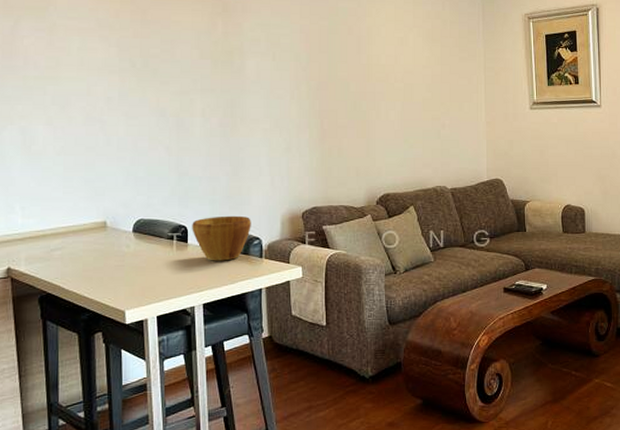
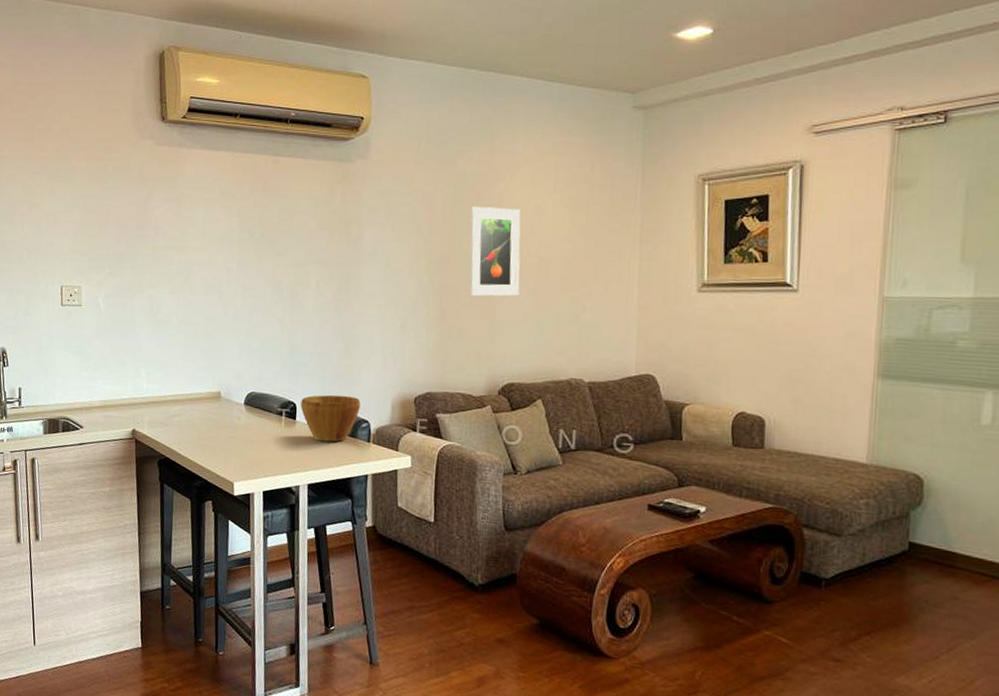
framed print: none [343,38,390,118] -> present [469,207,521,297]

